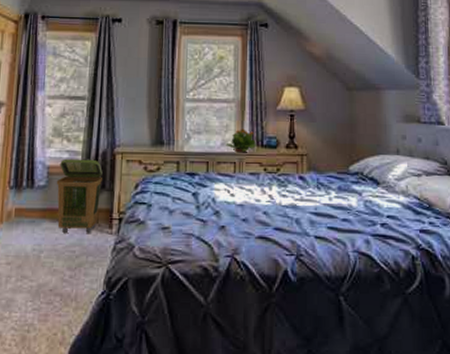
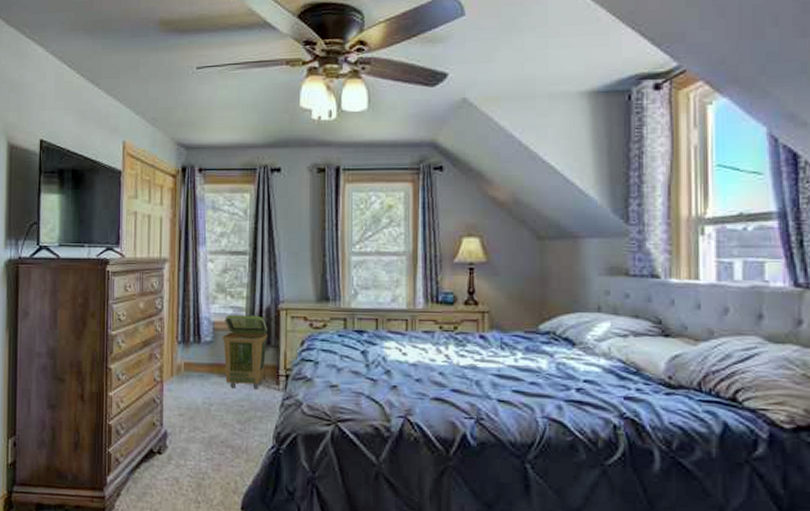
potted flower: present [226,128,256,153] -> none [396,283,430,310]

